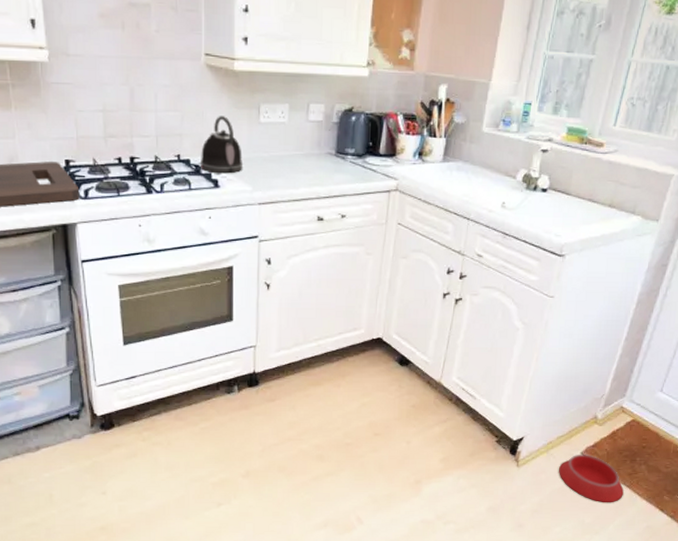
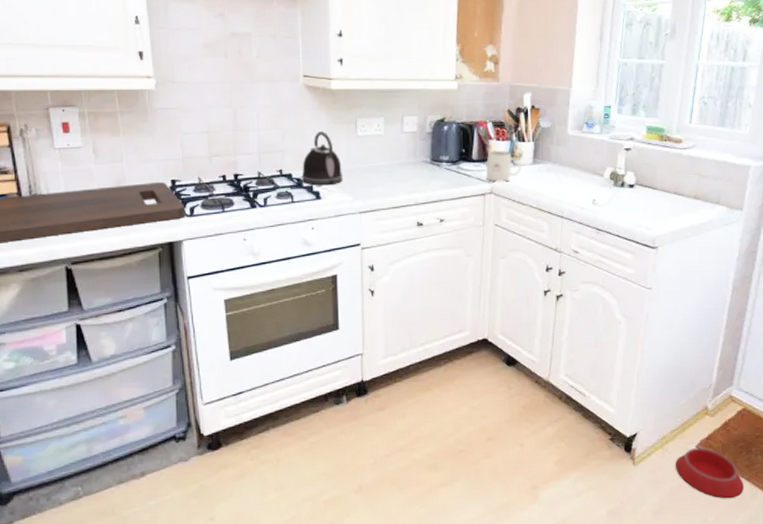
mug: none [393,145,431,179] -> present [486,150,522,182]

